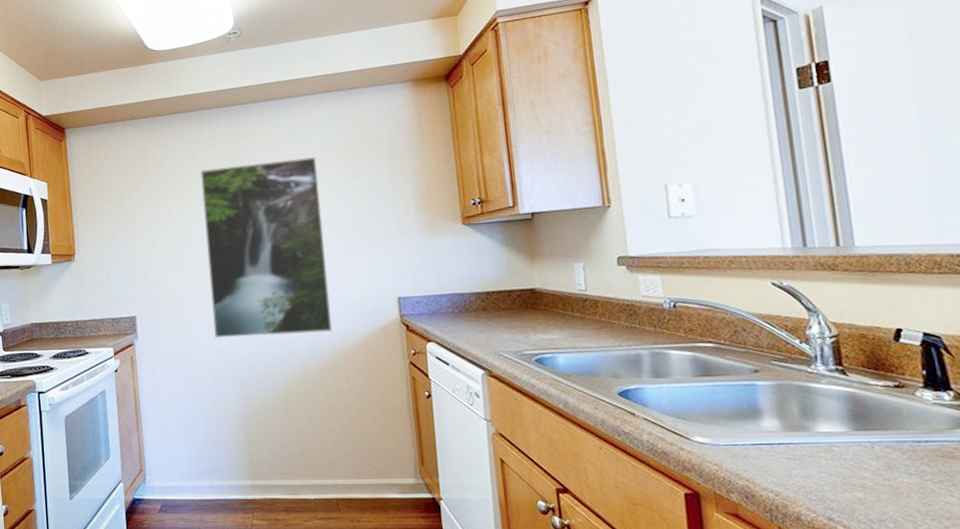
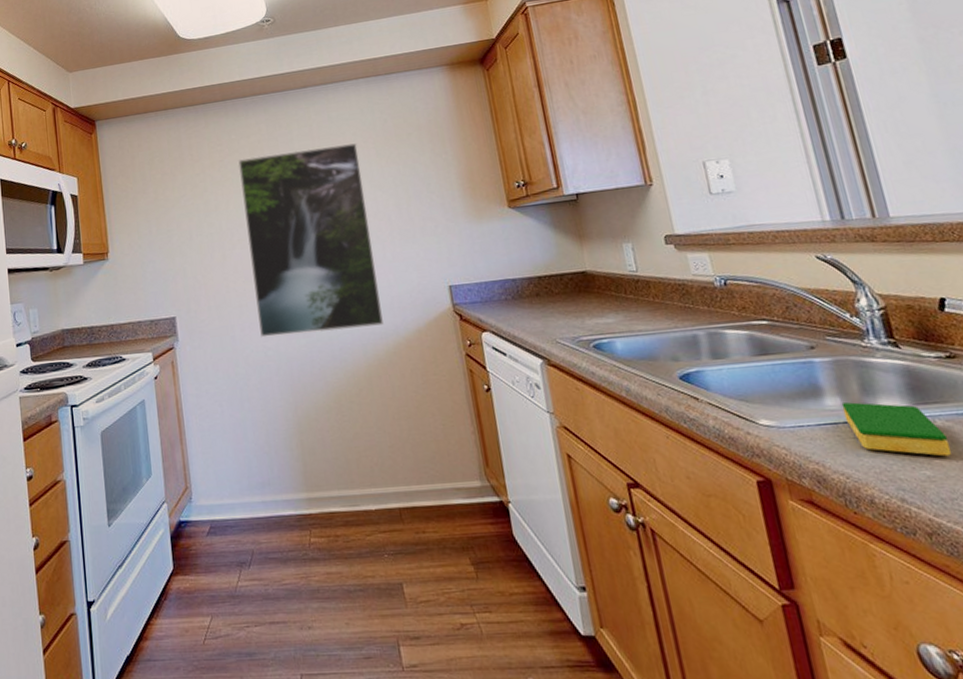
dish sponge: none [779,425,887,481] -> present [841,402,952,457]

